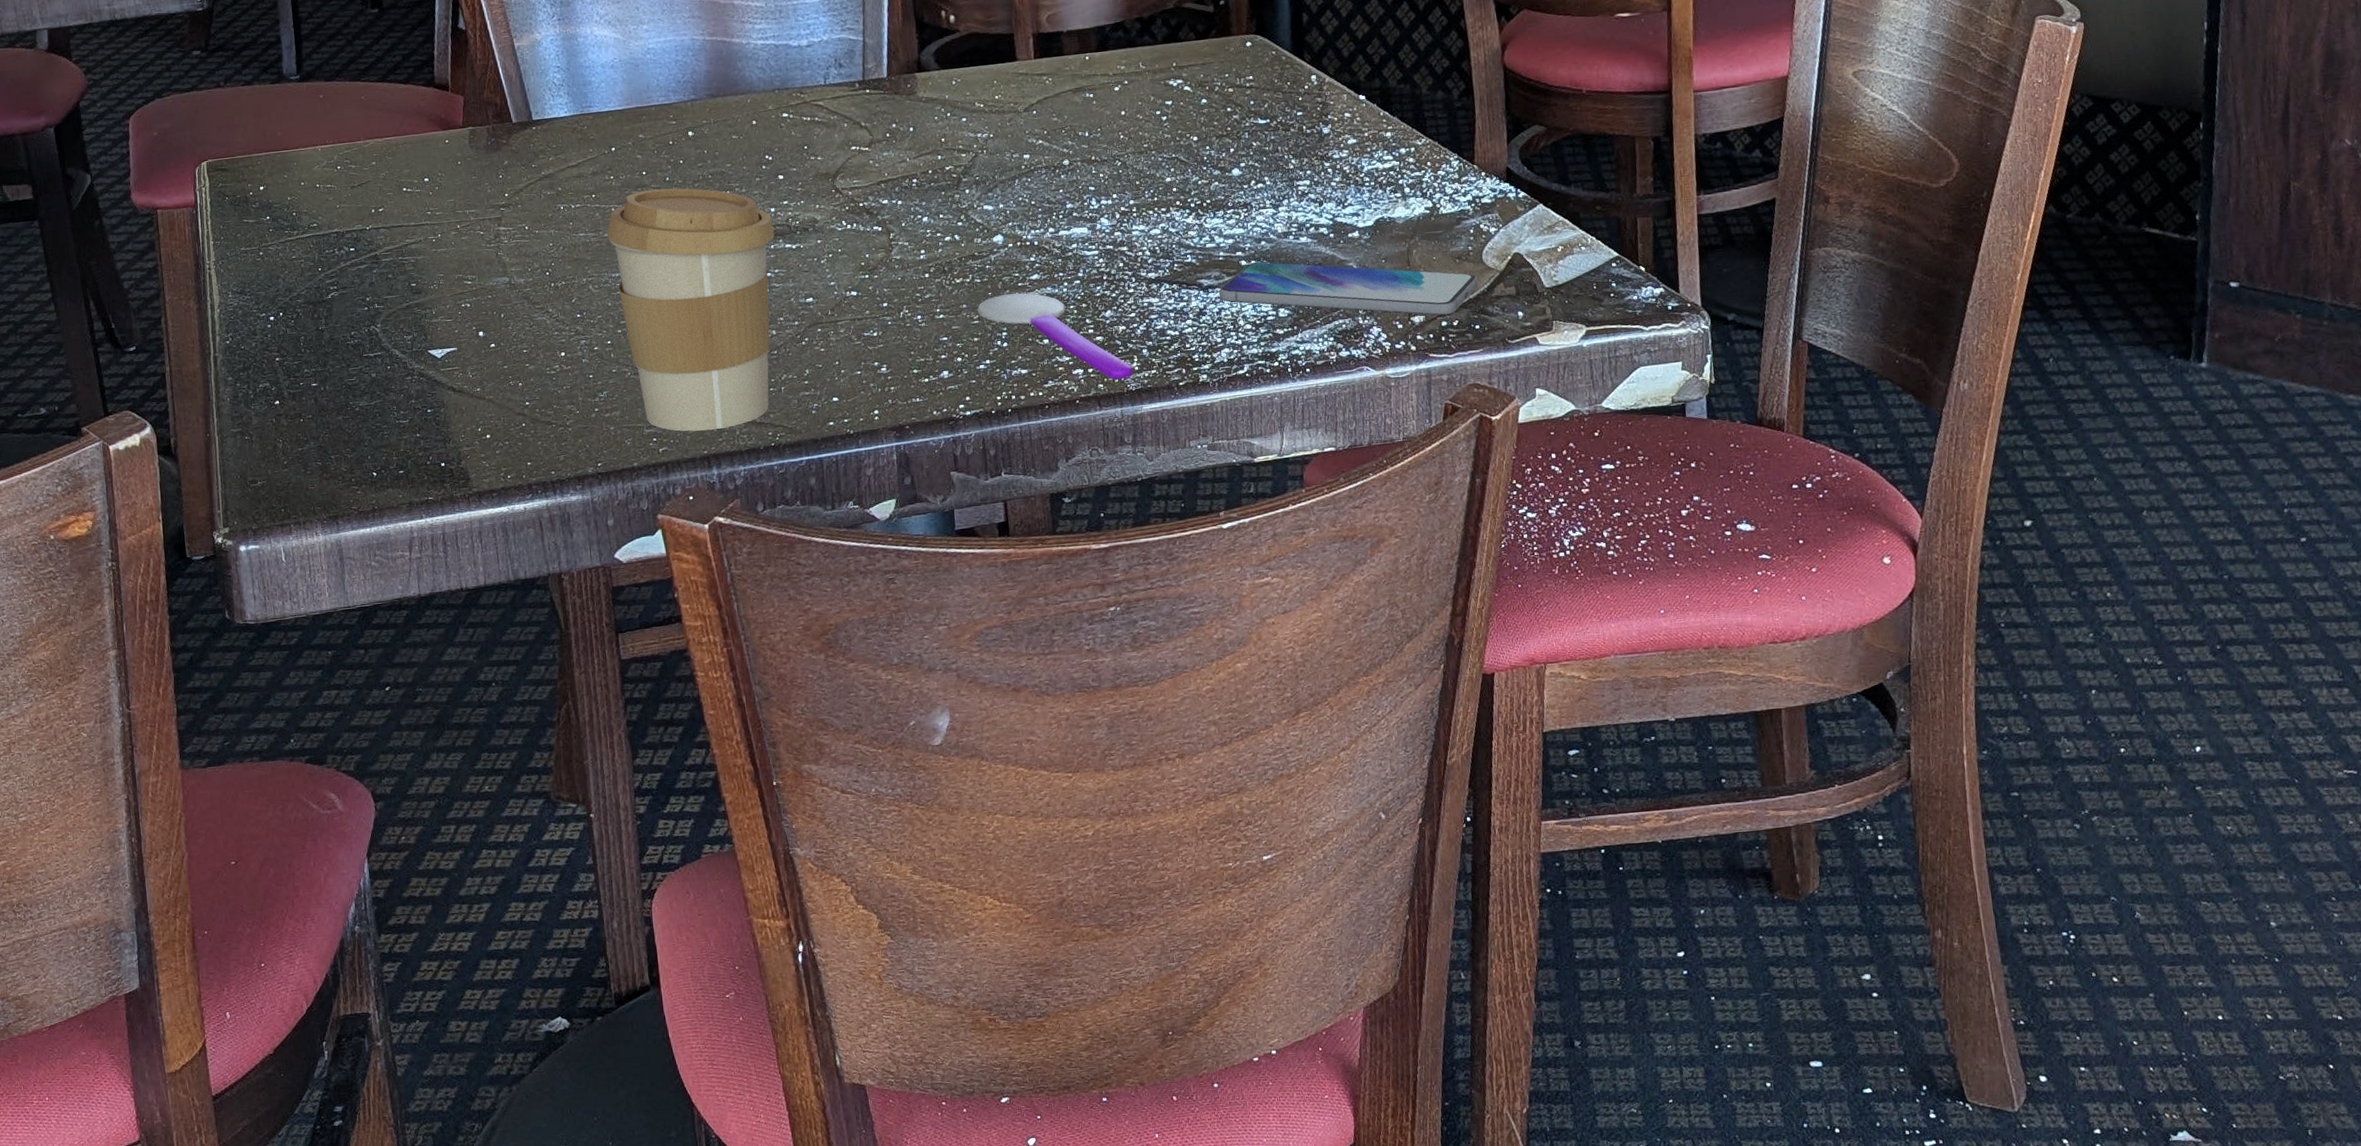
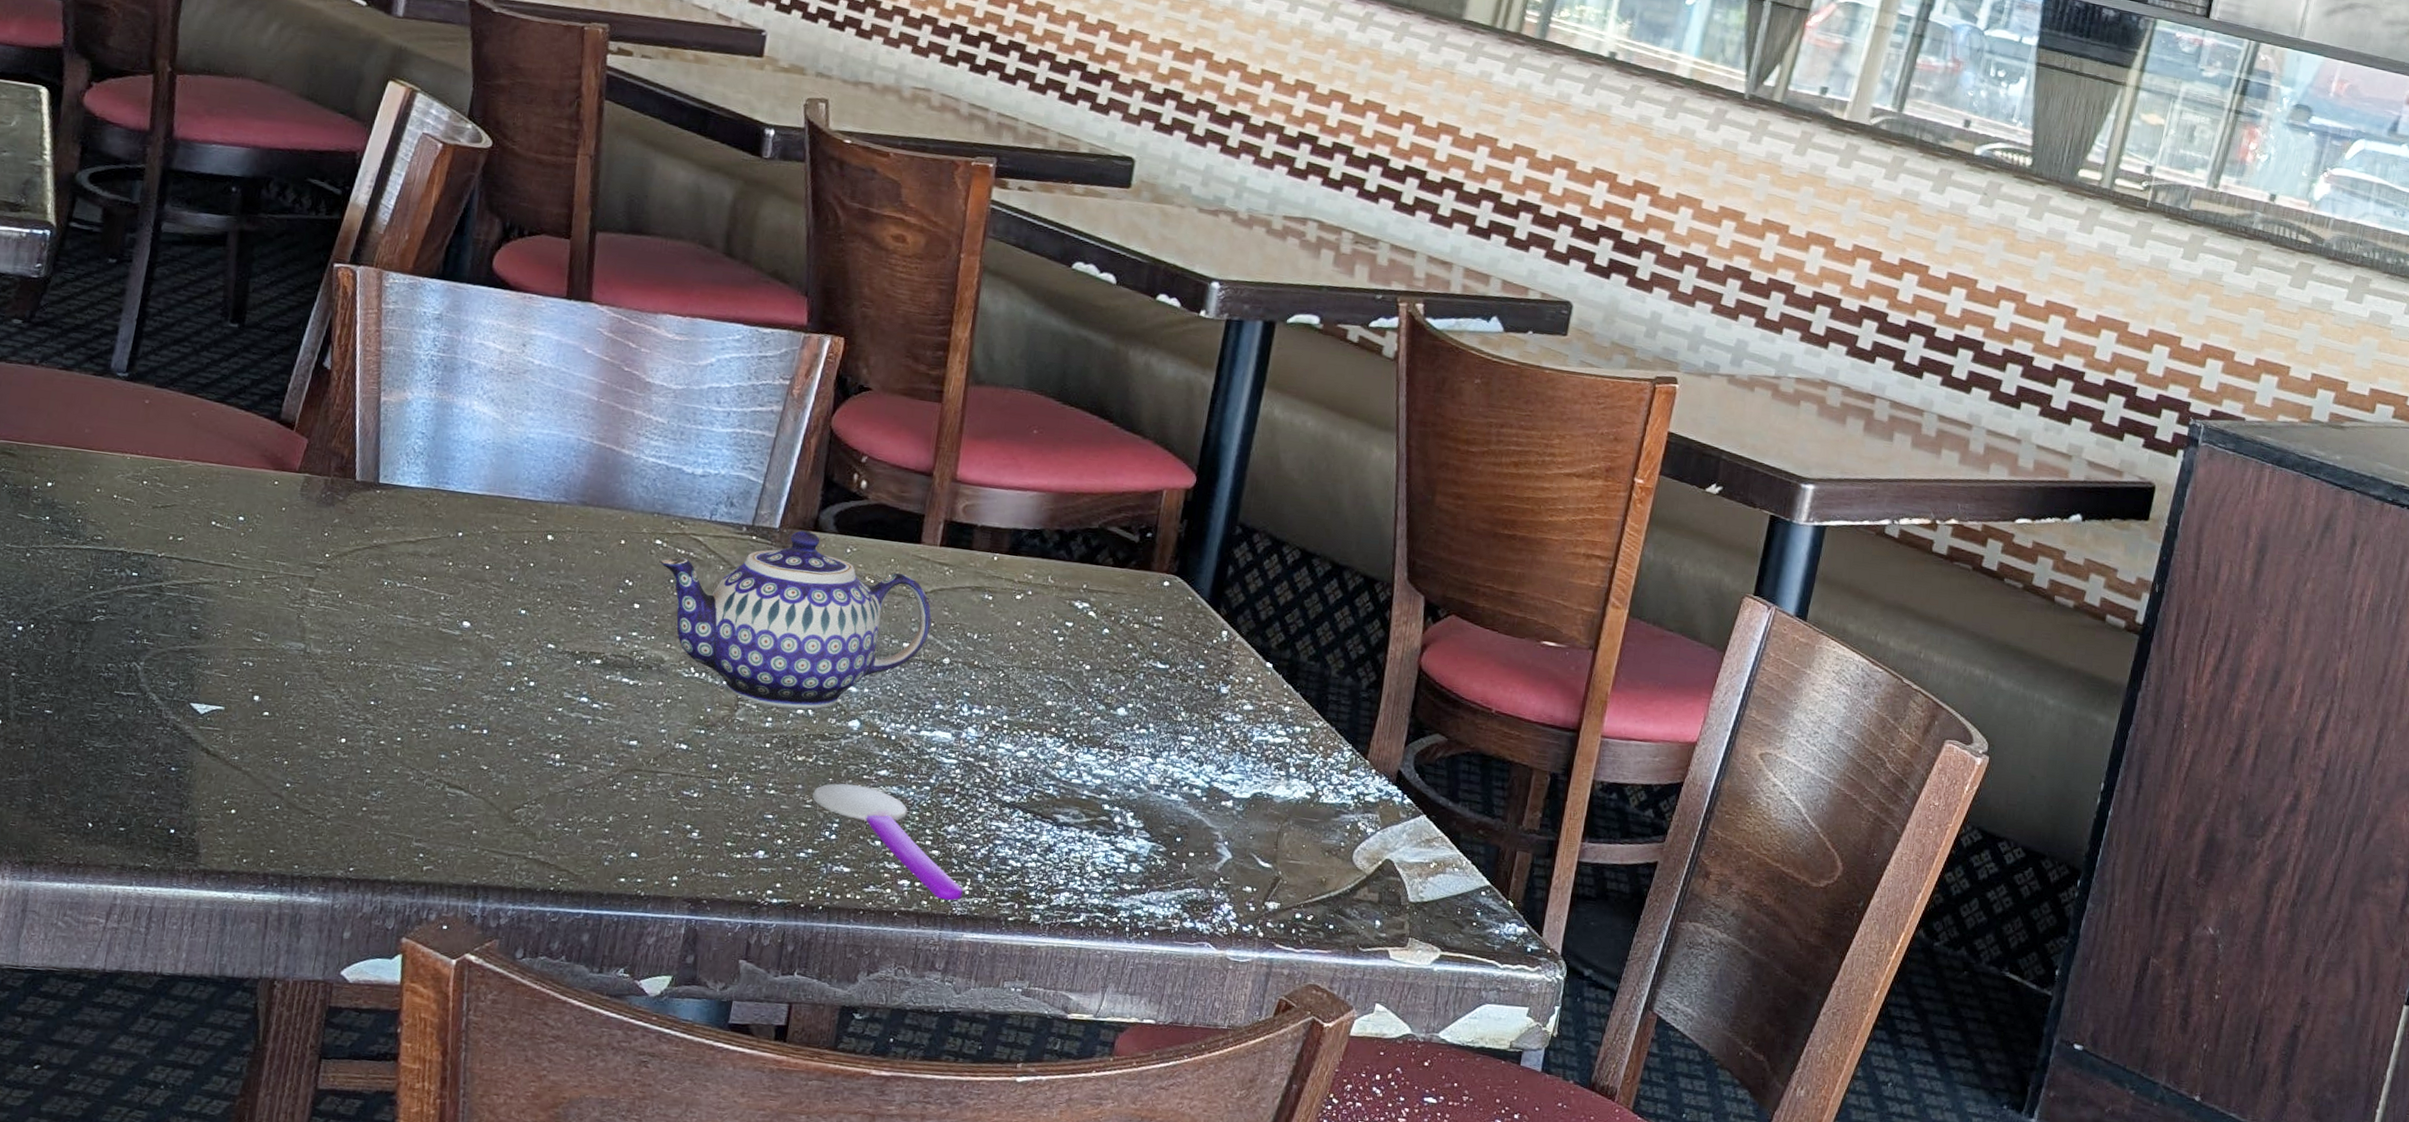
coffee cup: present [606,188,775,432] -> none [418,585,615,860]
teapot: none [791,73,1045,241] -> present [660,530,932,710]
smartphone: present [1219,261,1479,316] -> none [1072,808,1343,908]

